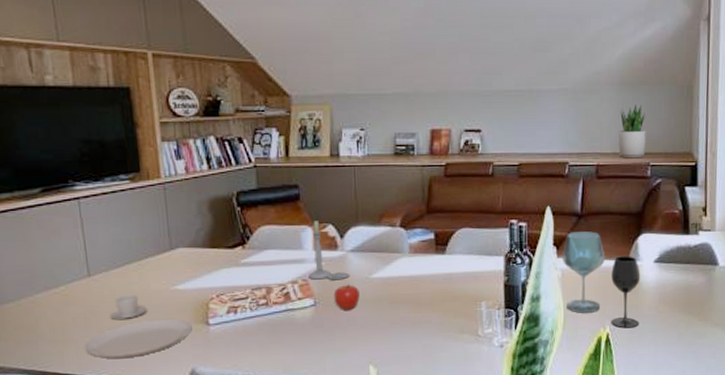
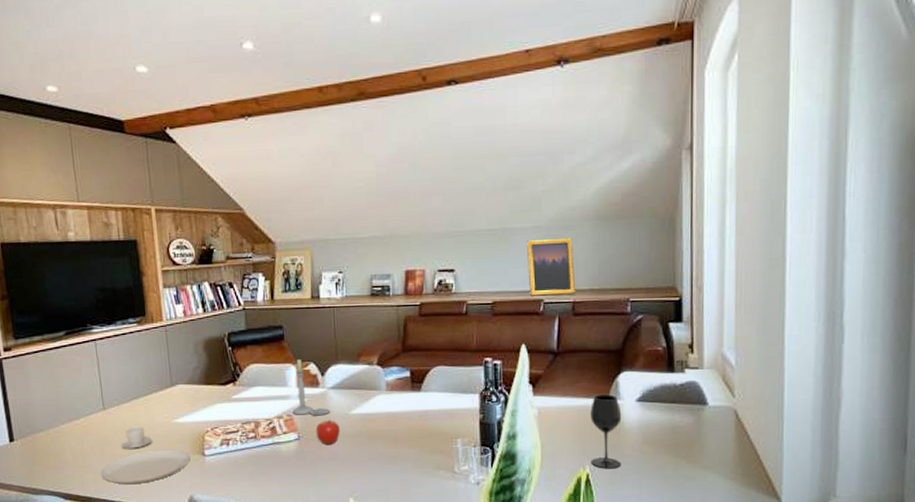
picture frame: none [554,101,600,159] -> present [527,237,576,296]
wine glass: present [563,231,605,313] -> none [539,369,584,452]
planter: present [618,105,646,159] -> none [595,239,625,295]

